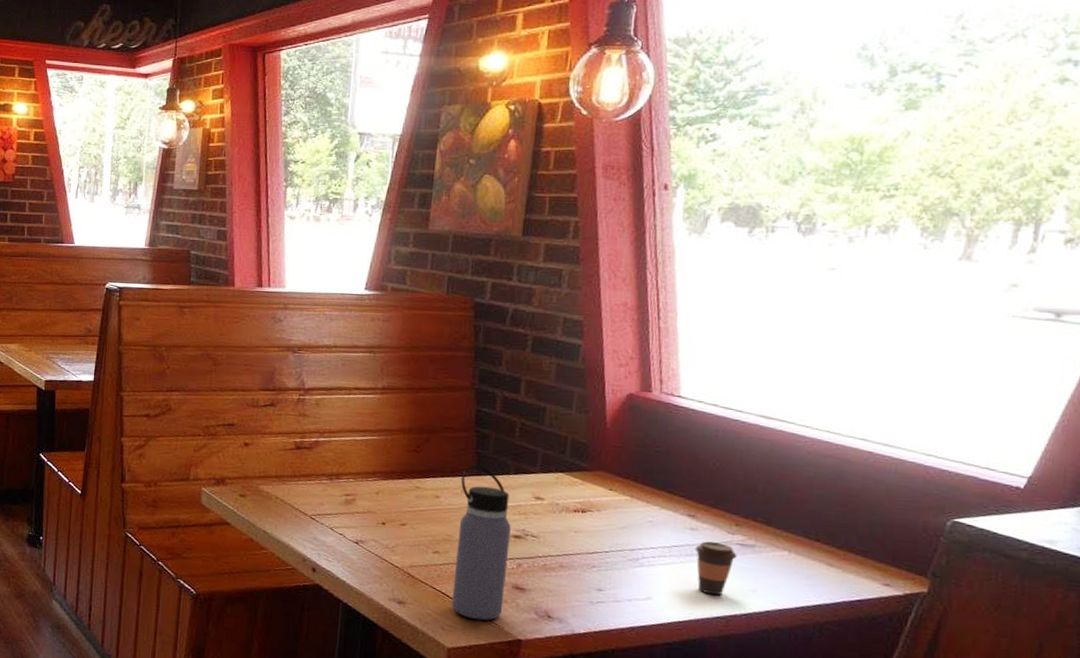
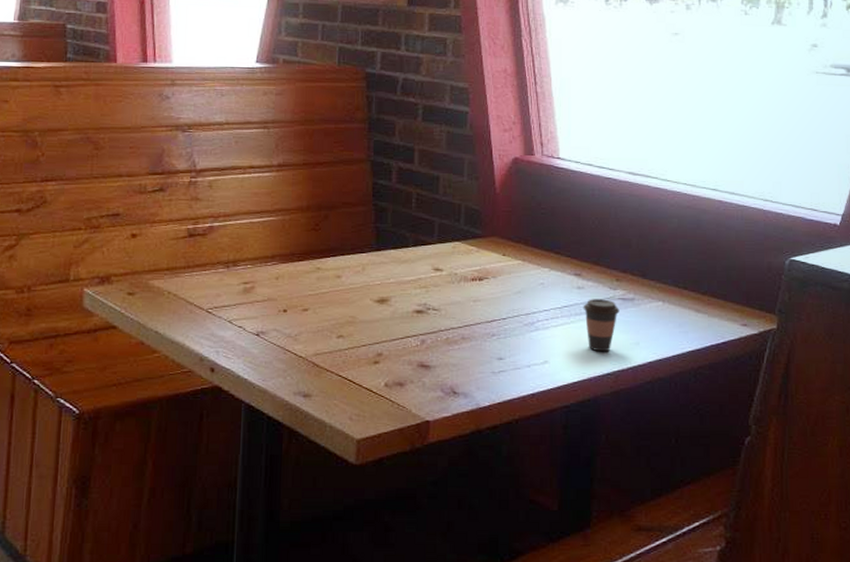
water bottle: present [451,464,511,621] -> none [358,239,413,405]

